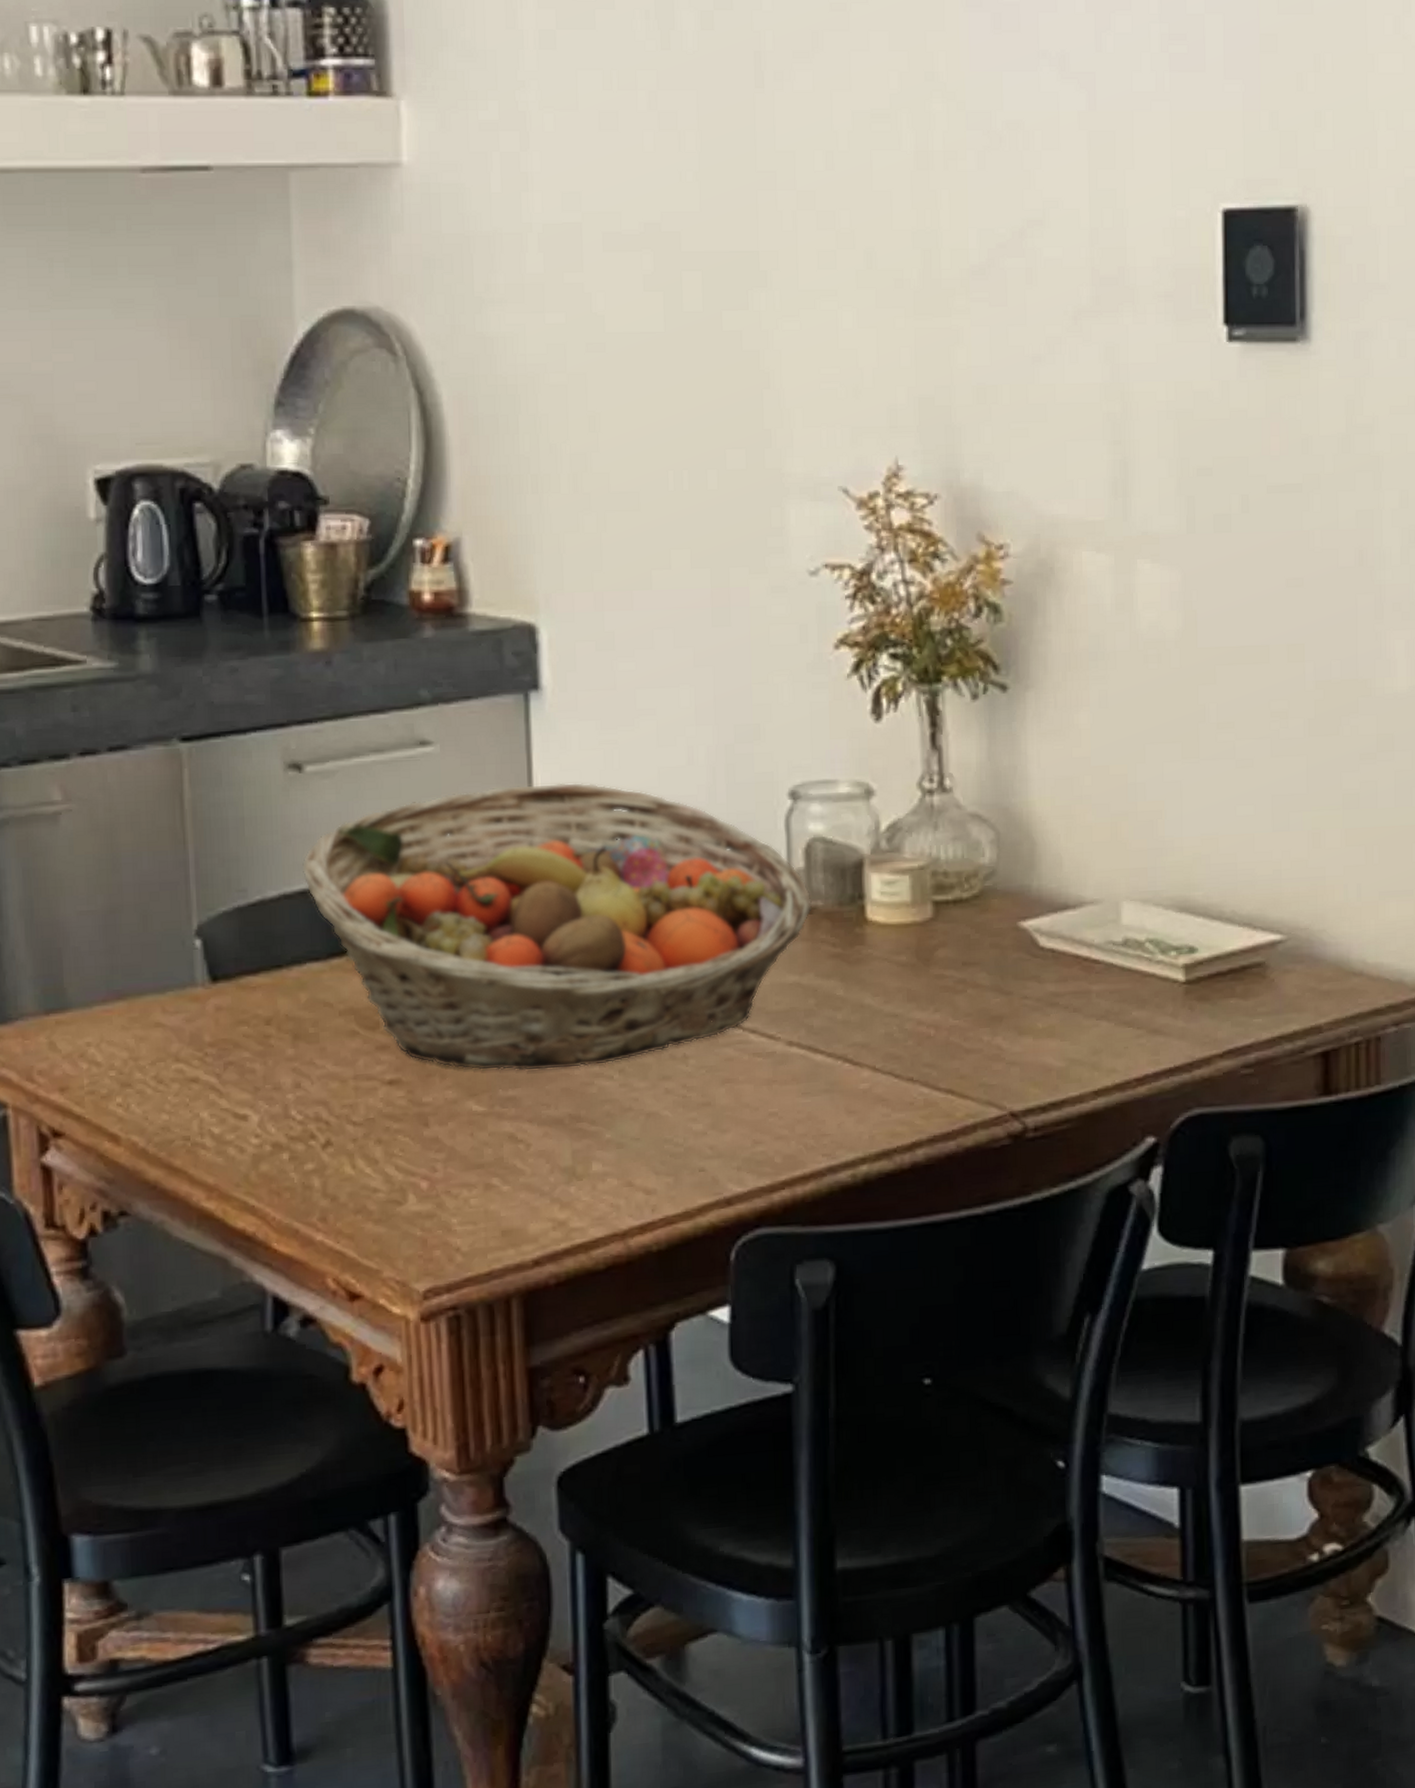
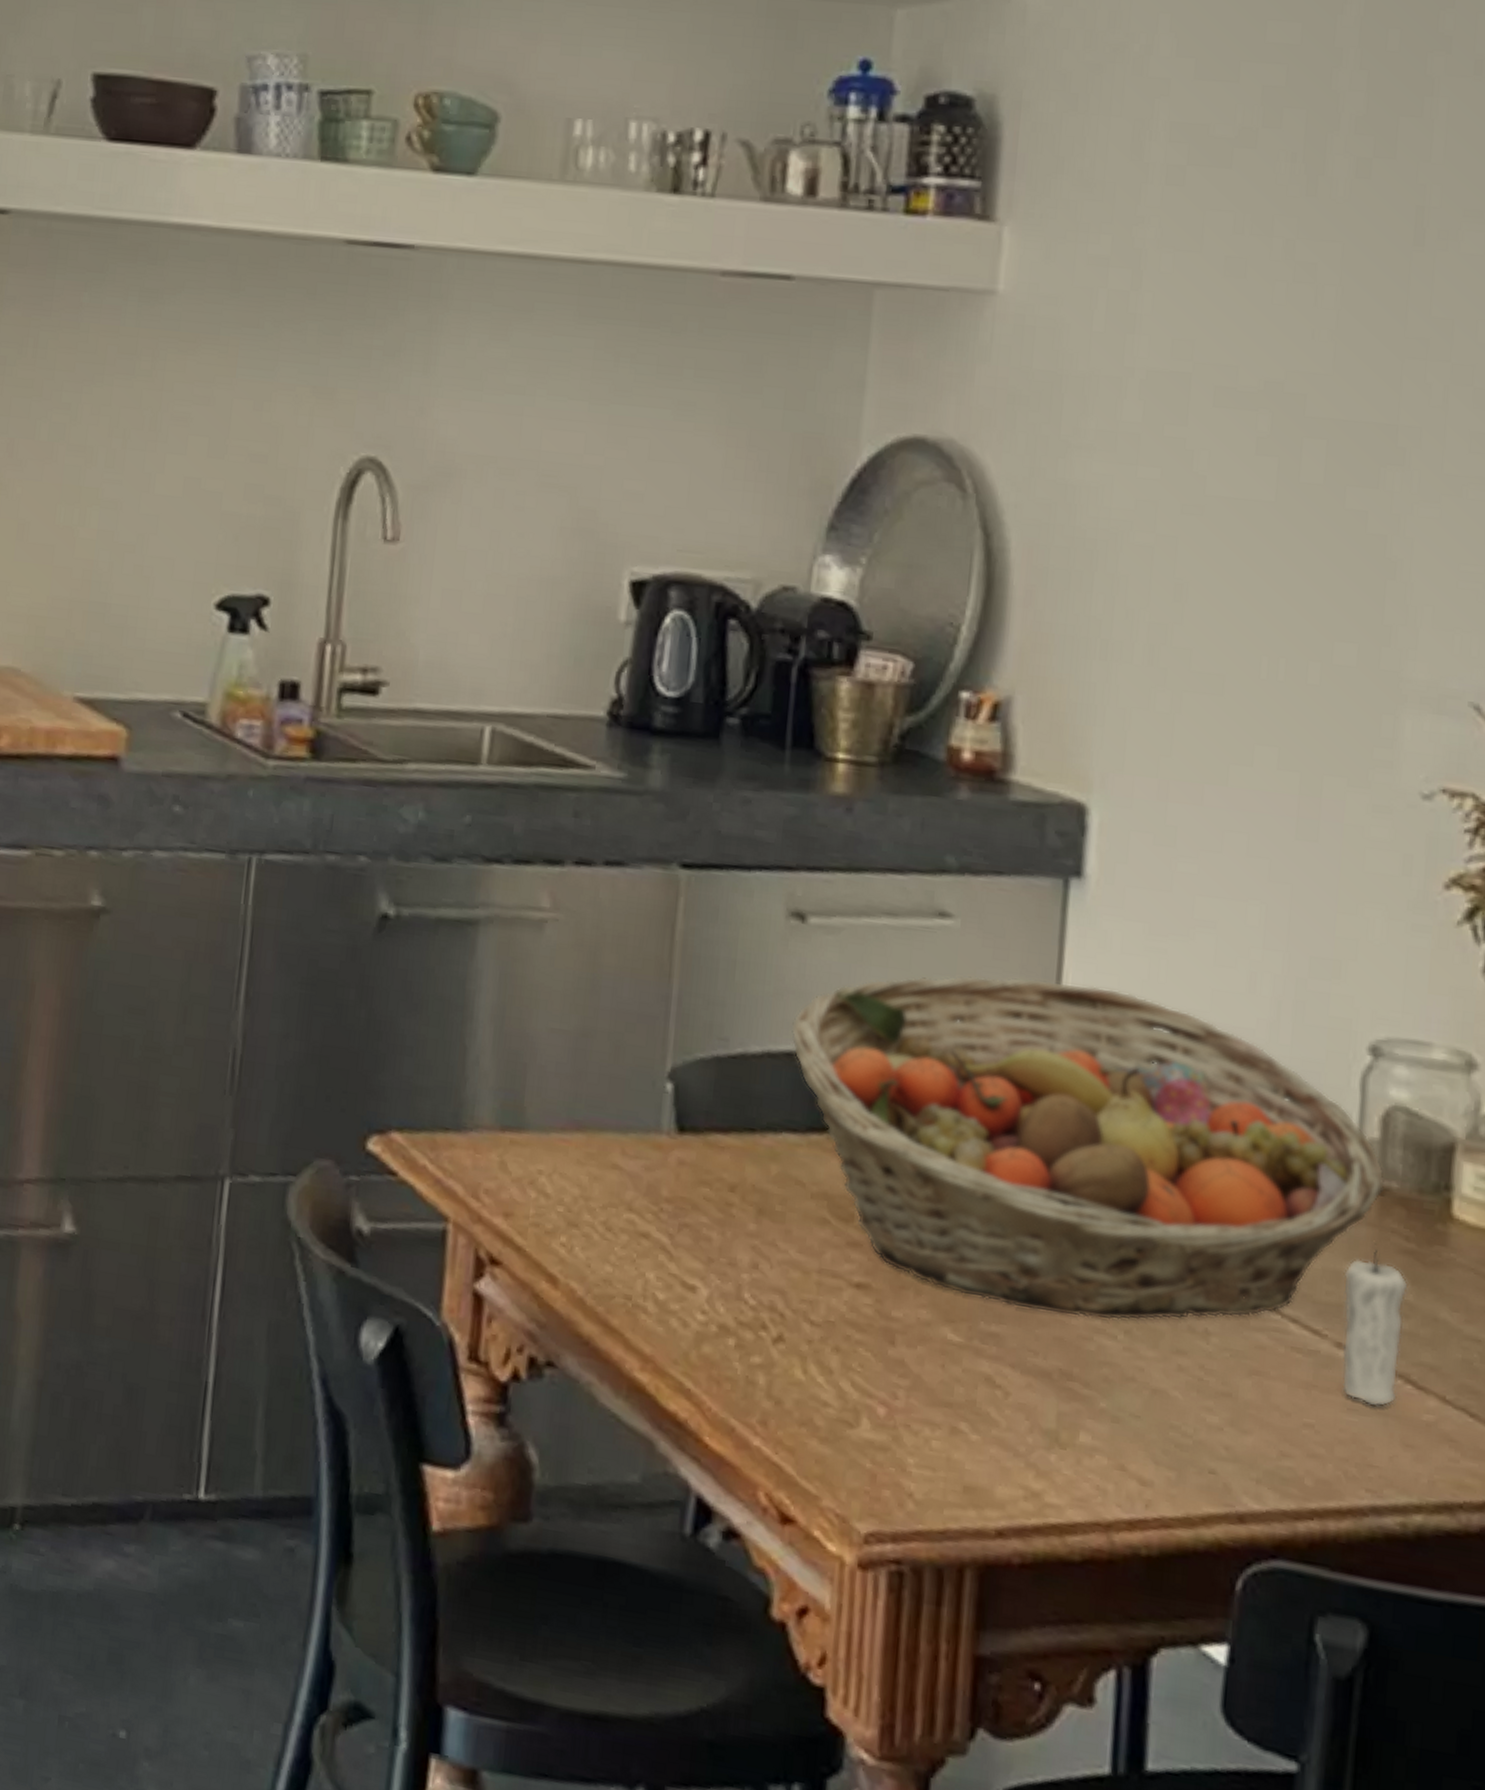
candle: none [788,954,839,1087] -> present [1341,1243,1409,1407]

